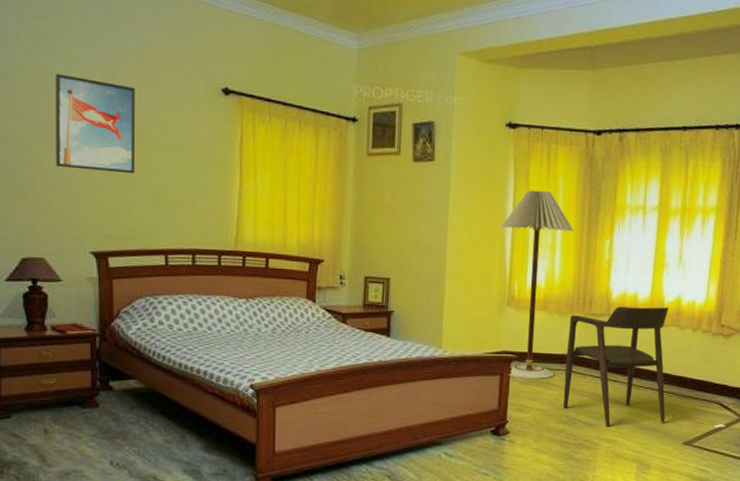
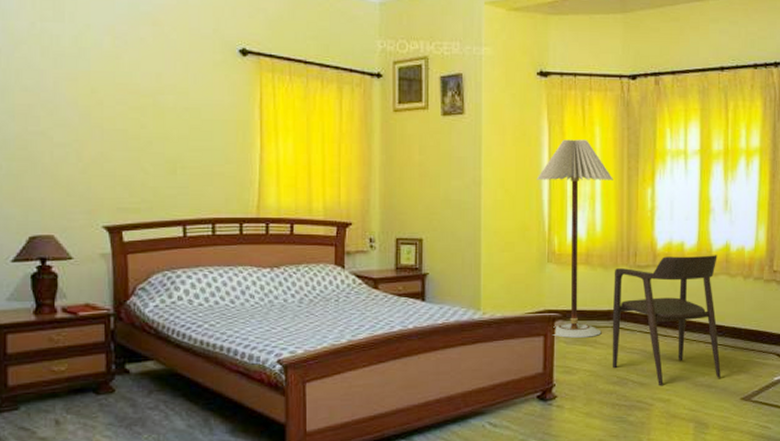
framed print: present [55,74,136,174] -> none [64,42,150,142]

